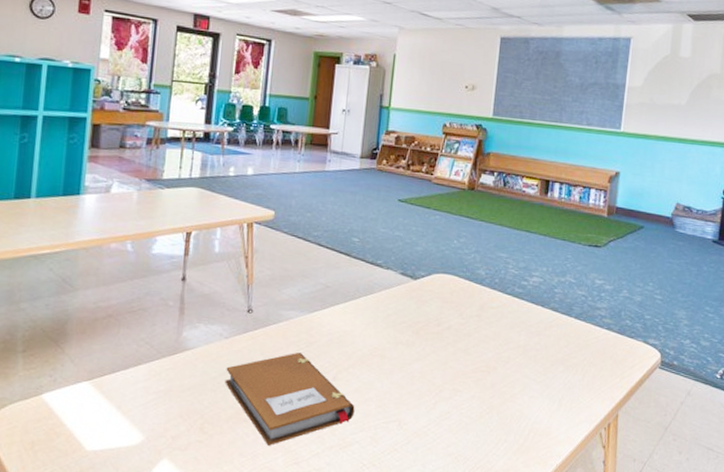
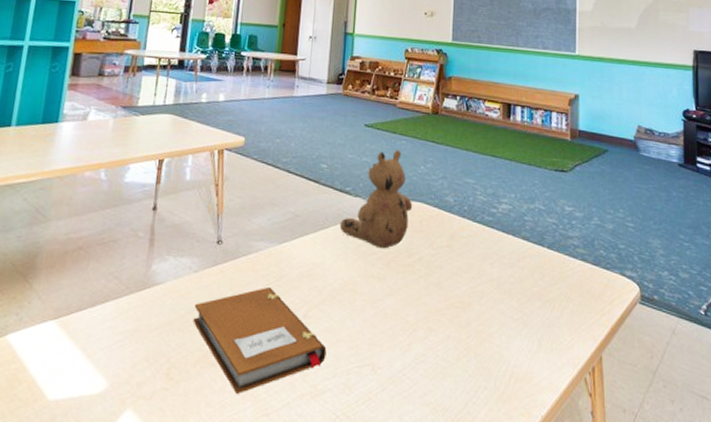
teddy bear: none [370,224,444,318] -> present [339,150,413,249]

